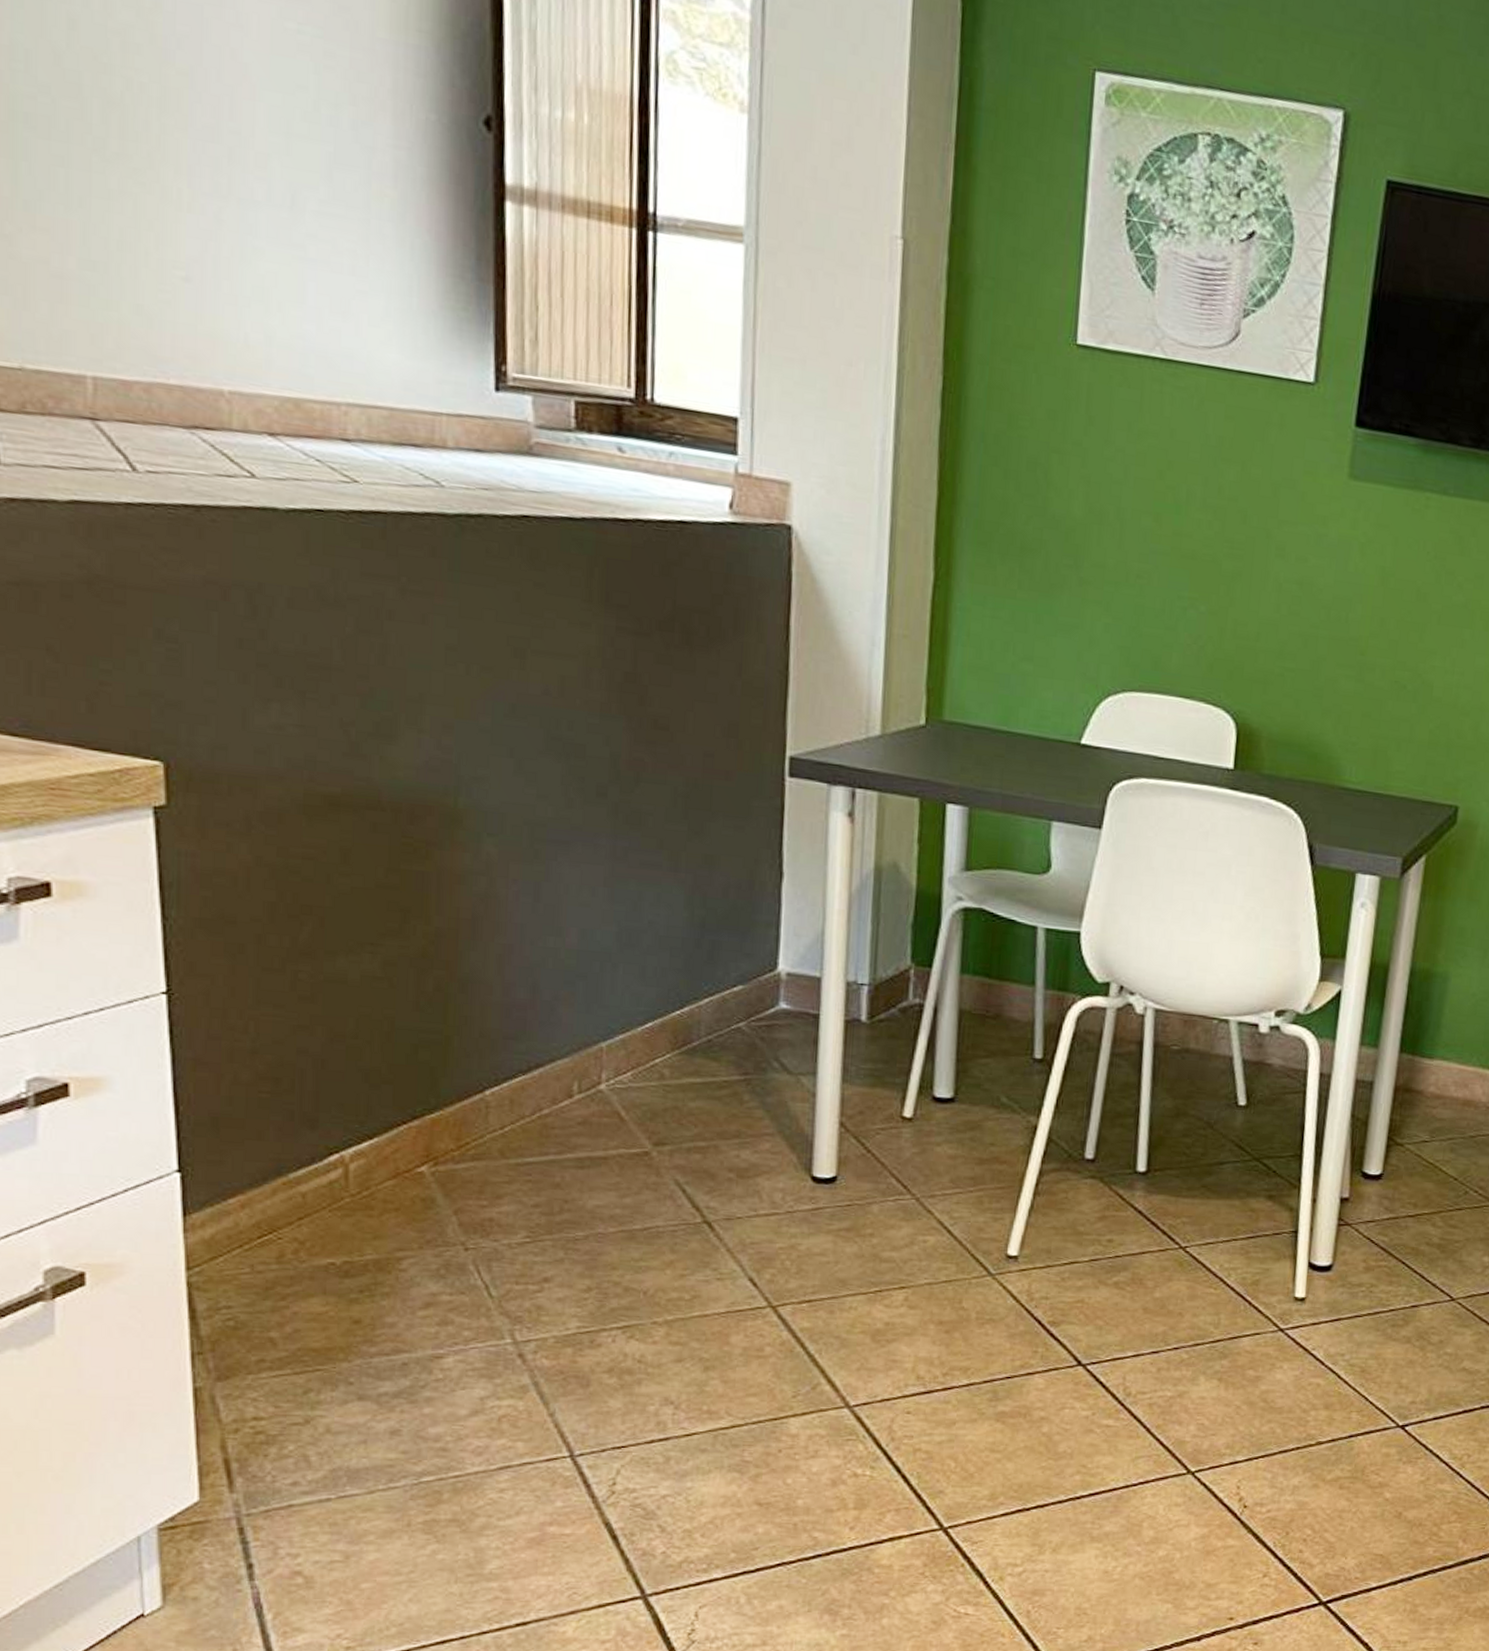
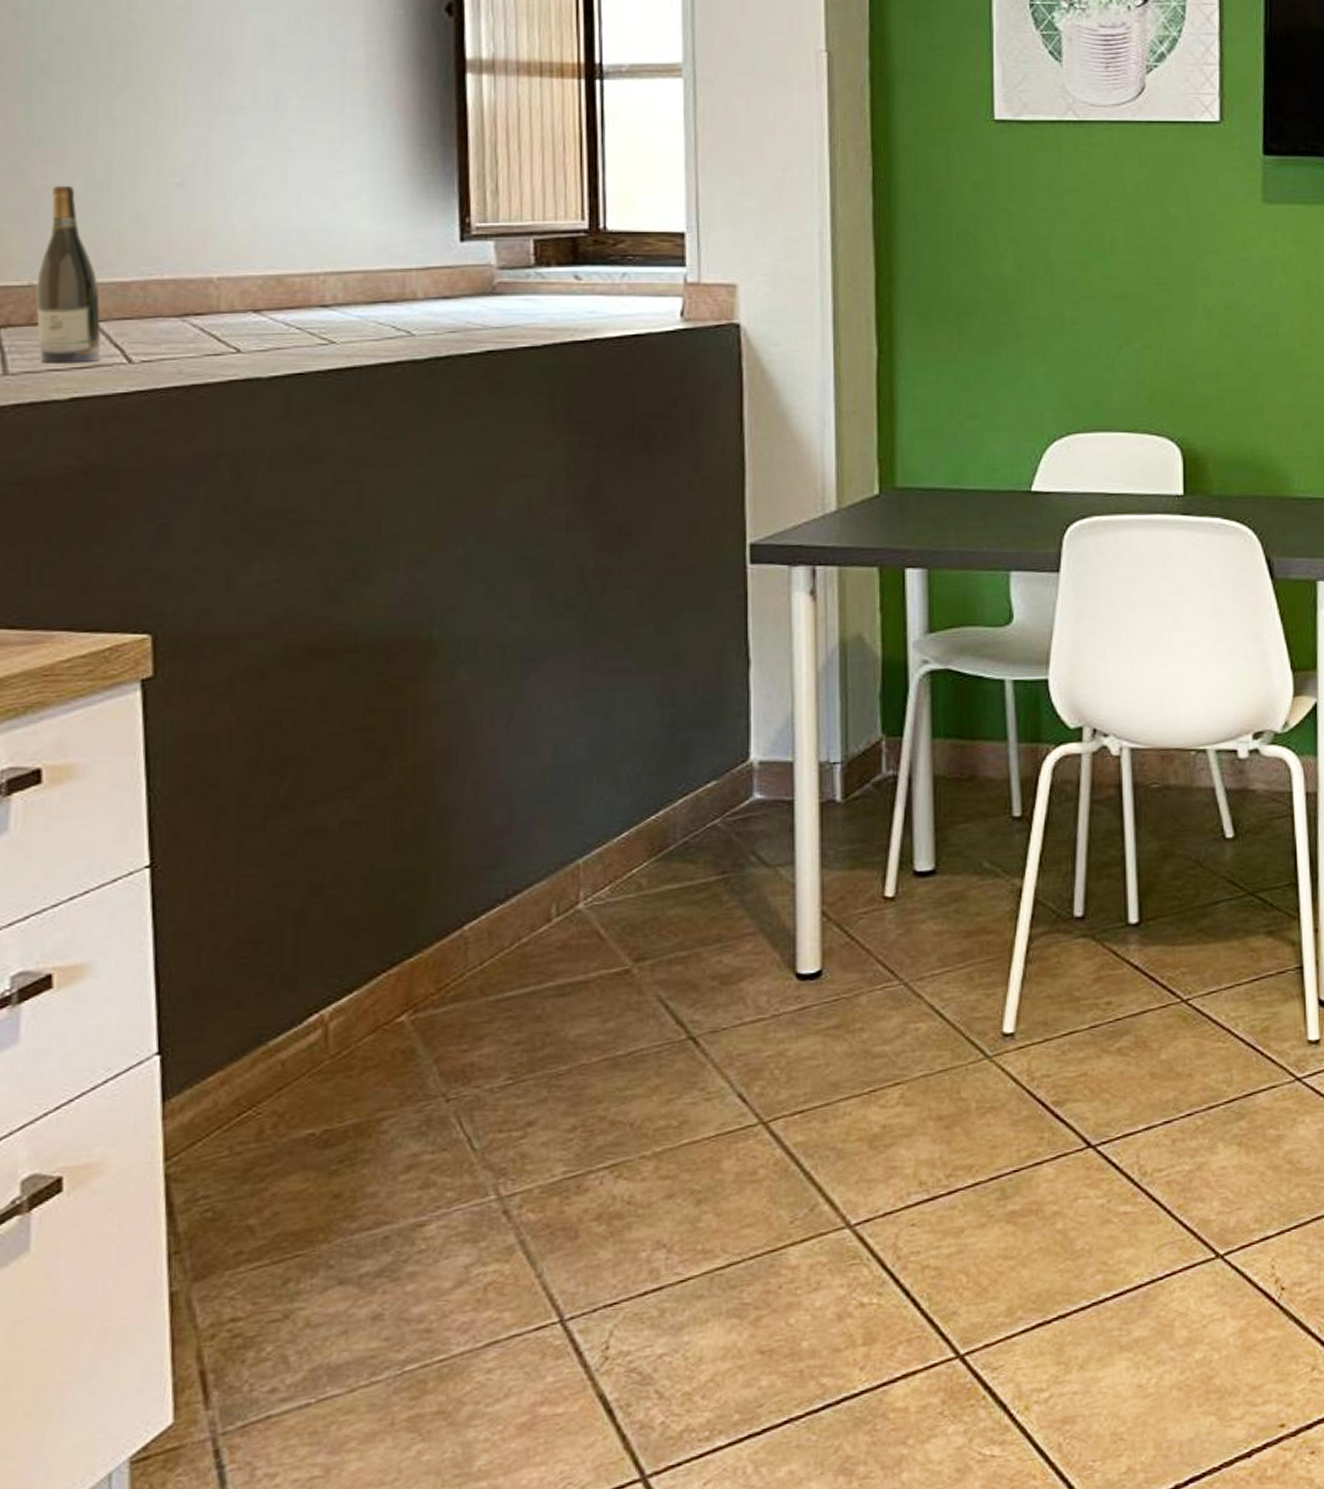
wine bottle: none [26,258,102,465] -> present [35,185,102,365]

